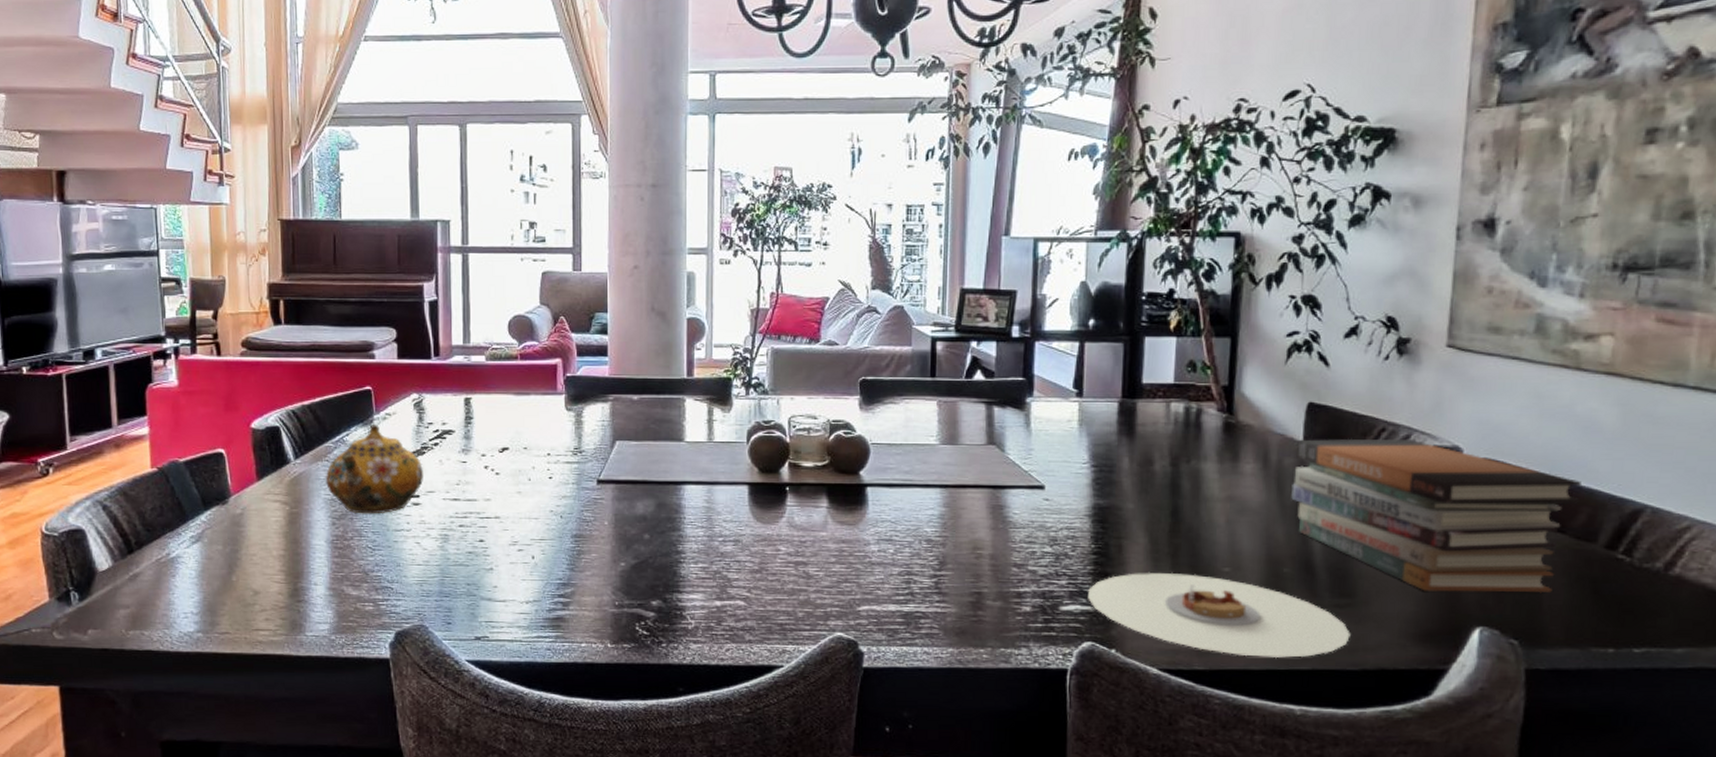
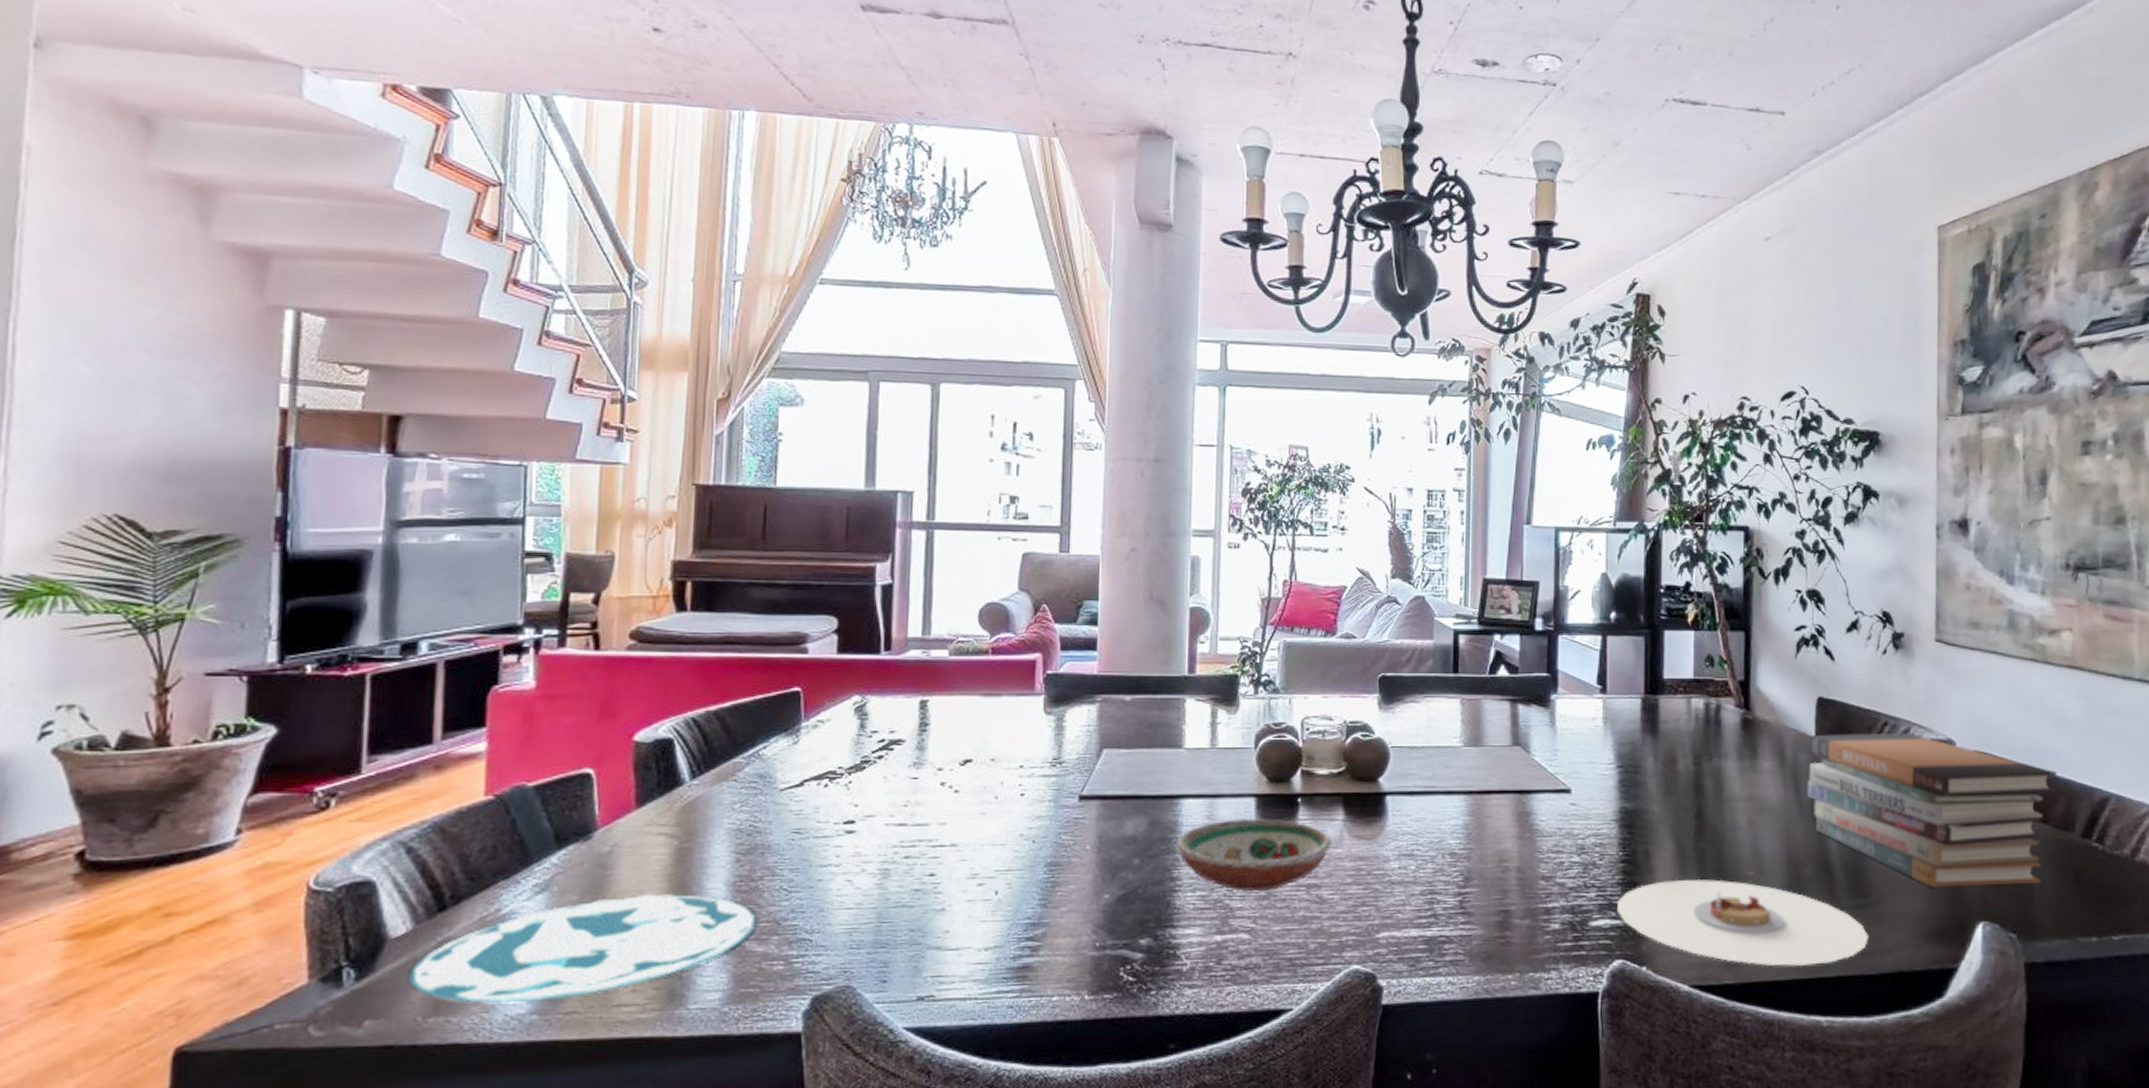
plate: none [114,546,351,623] -> present [409,893,757,1003]
teapot: present [326,424,423,514] -> none [731,733,862,847]
decorative bowl: none [680,502,817,566] -> present [1176,817,1332,892]

